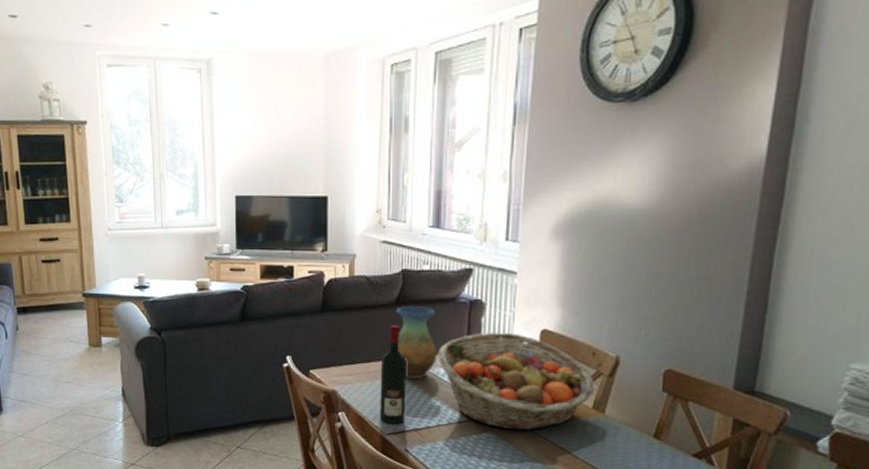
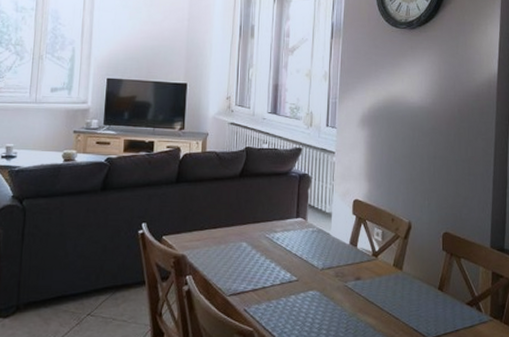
wine bottle: present [380,325,406,424] -> none [223,195,247,285]
vase: present [395,306,438,379] -> none [239,179,273,243]
fruit basket: present [437,333,594,431] -> none [273,202,394,288]

